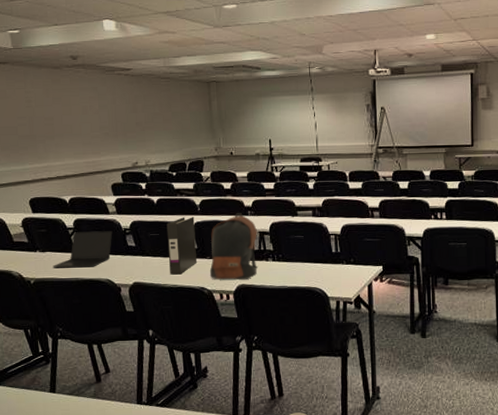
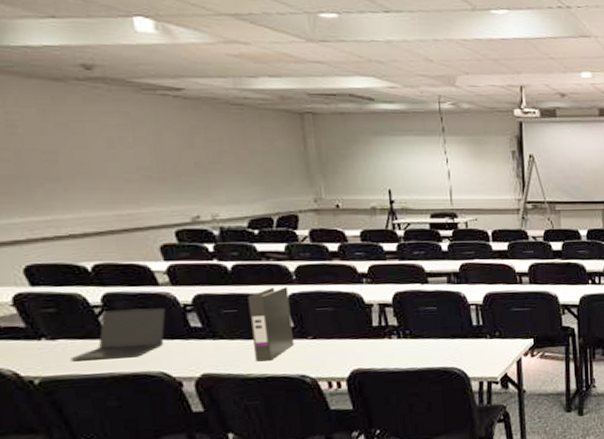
backpack: present [209,212,258,280] -> none [312,280,378,365]

